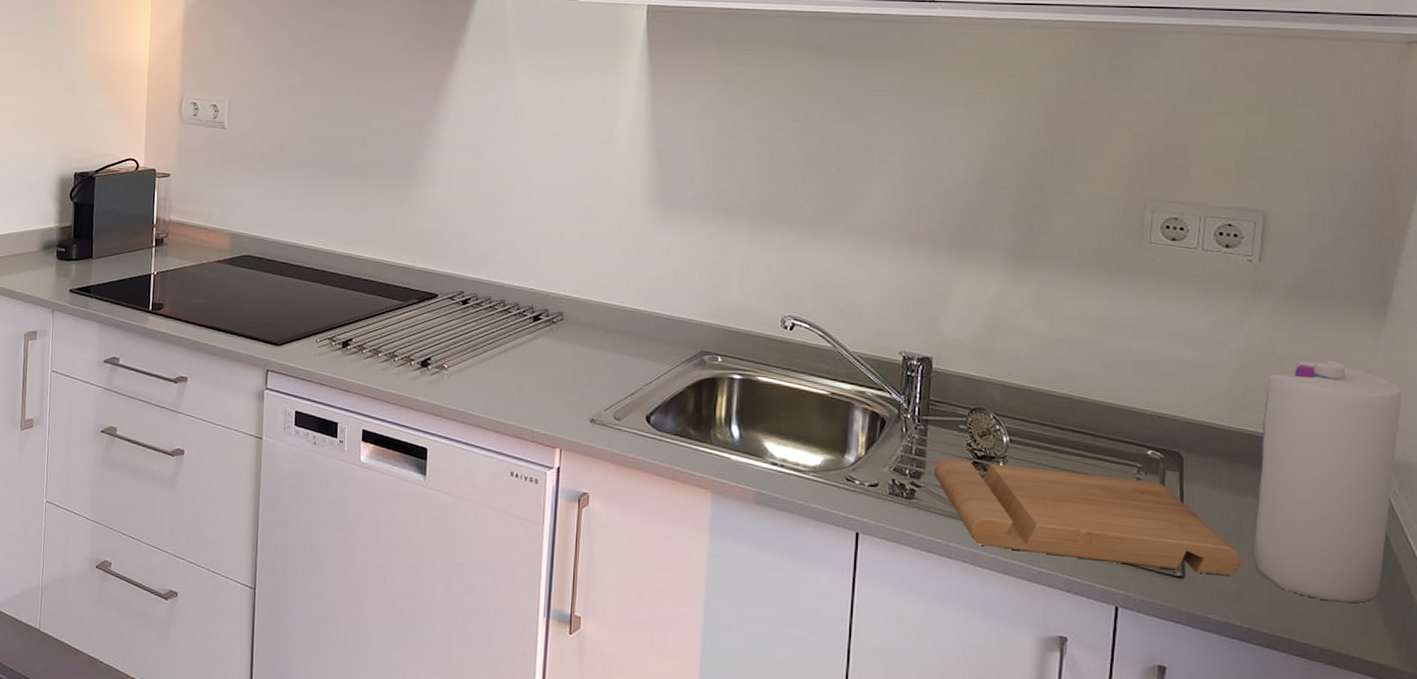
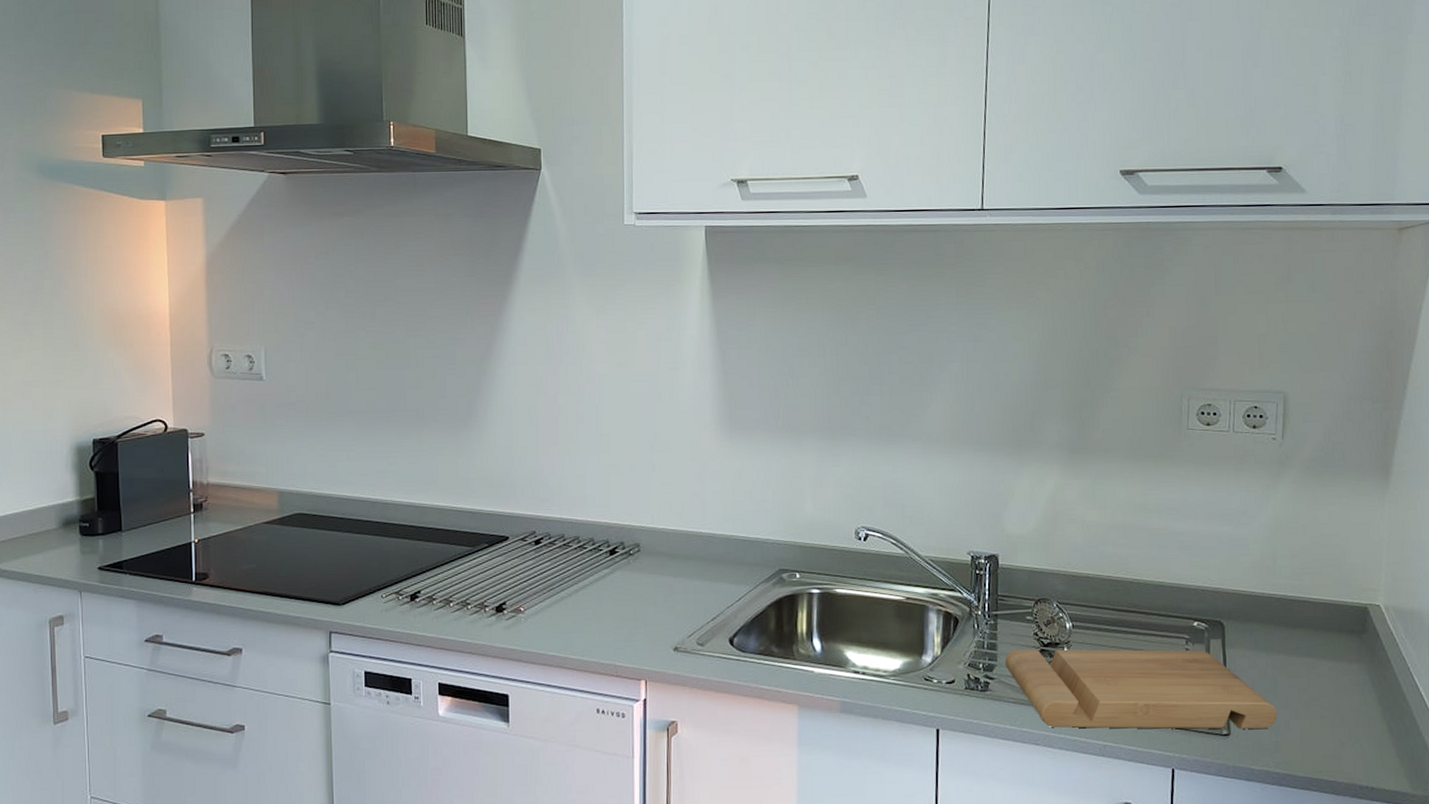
paper towel holder: present [1253,360,1402,603] -> none [1287,524,1405,741]

